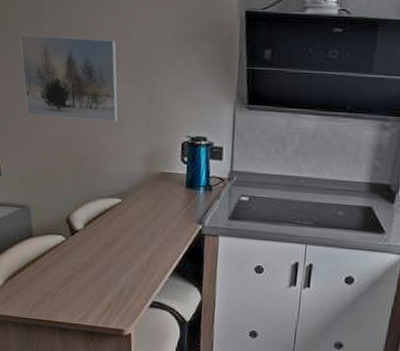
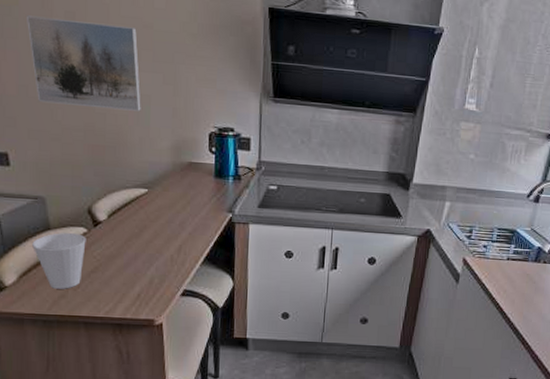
cup: none [16,240,64,295] -> present [31,233,86,289]

